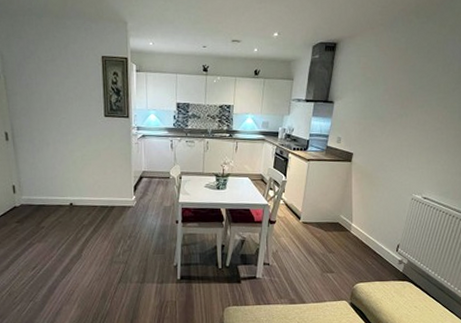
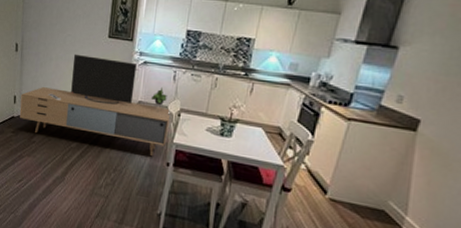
media console: none [20,135,174,219] -> present [19,54,171,156]

